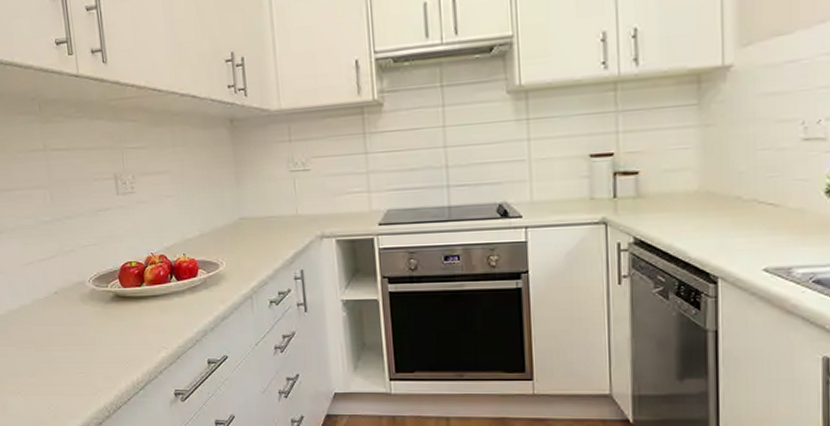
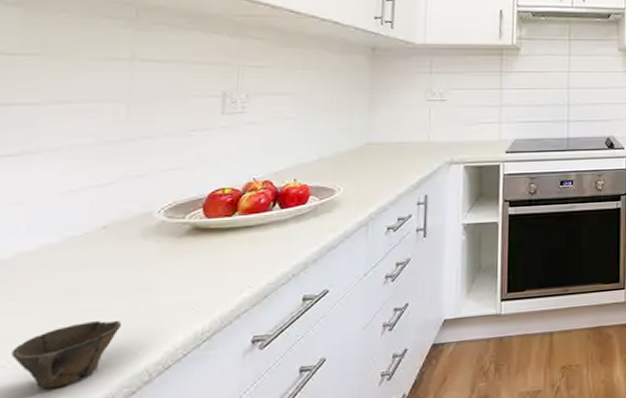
cup: none [21,365,83,413] -> present [11,320,123,390]

